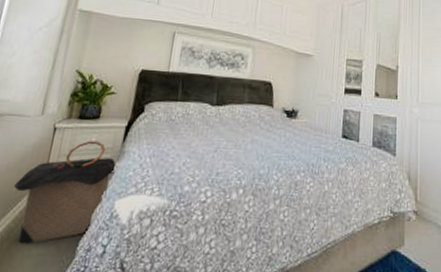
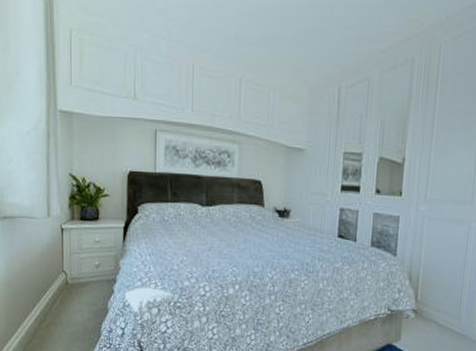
laundry hamper: present [14,140,117,245] -> none [40,240,122,325]

